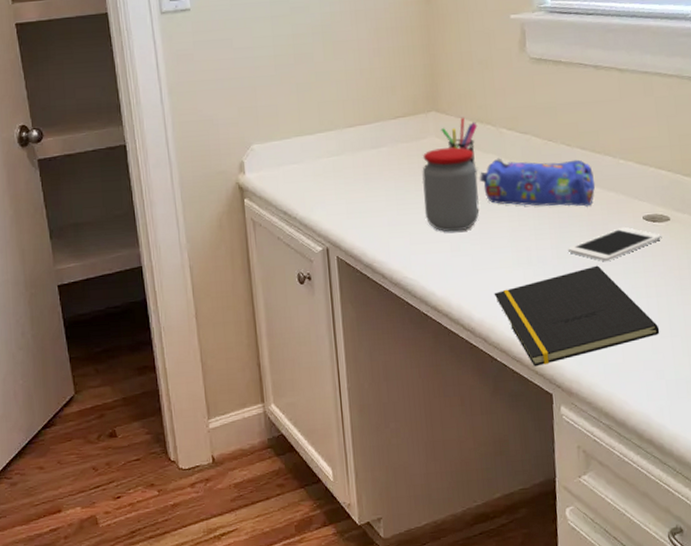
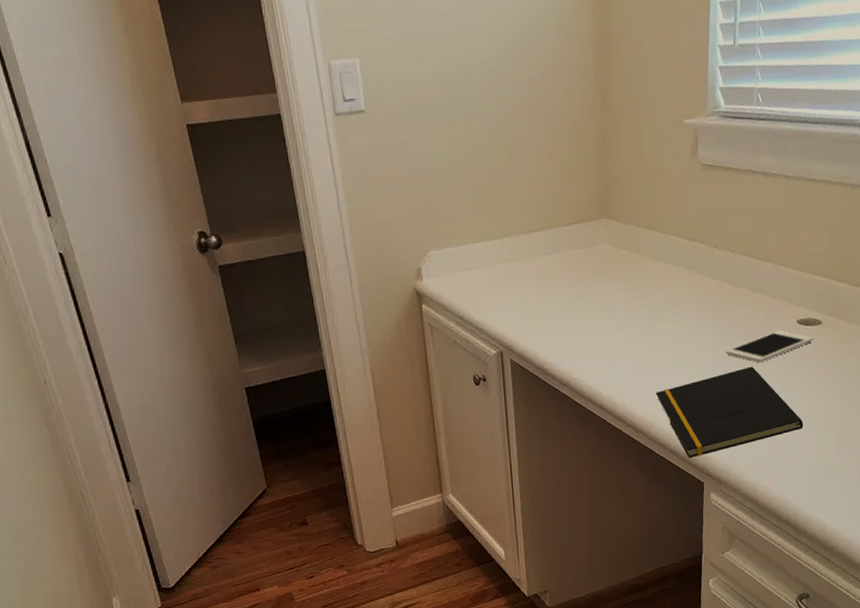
jar: present [422,147,480,232] -> none [592,253,646,336]
pen holder: present [441,117,478,165] -> none [612,224,647,271]
pencil case: present [479,158,596,207] -> none [646,264,756,311]

